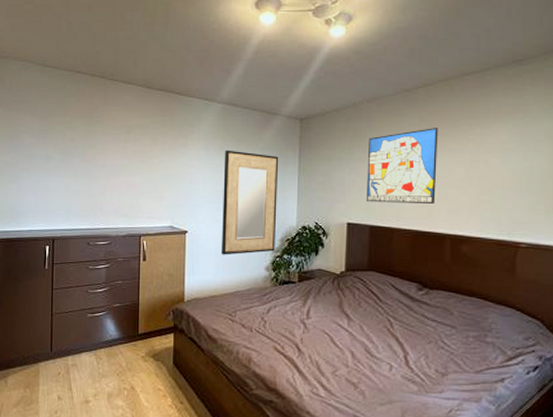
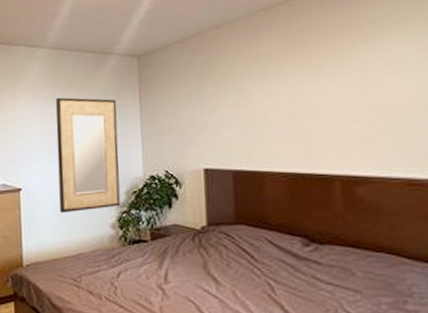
wall art: present [366,128,438,204] -> none [221,48,315,143]

